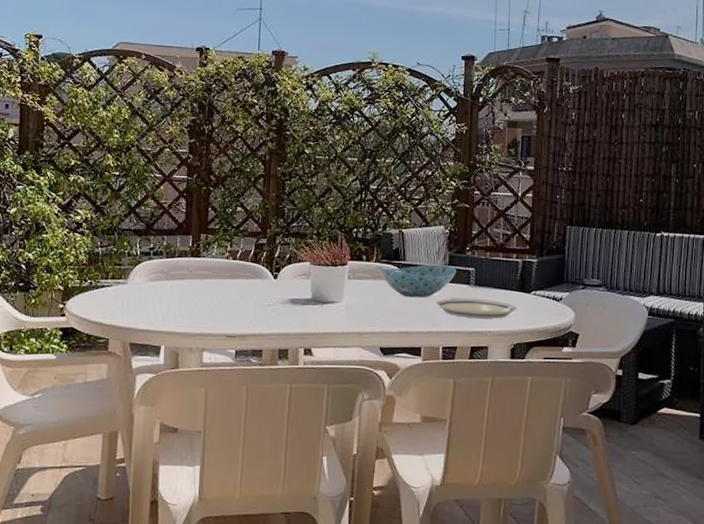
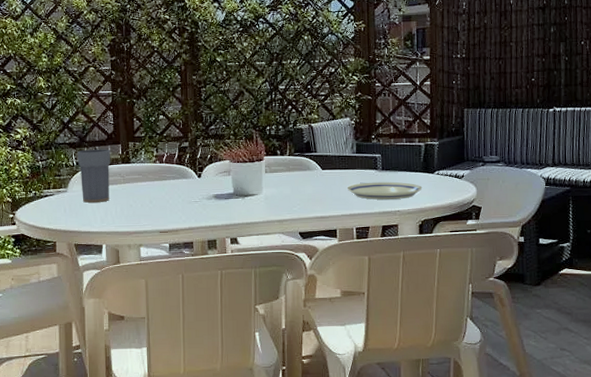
cup: none [142,238,180,298] -> present [77,149,111,203]
bowl: present [377,264,457,298] -> none [291,153,364,185]

